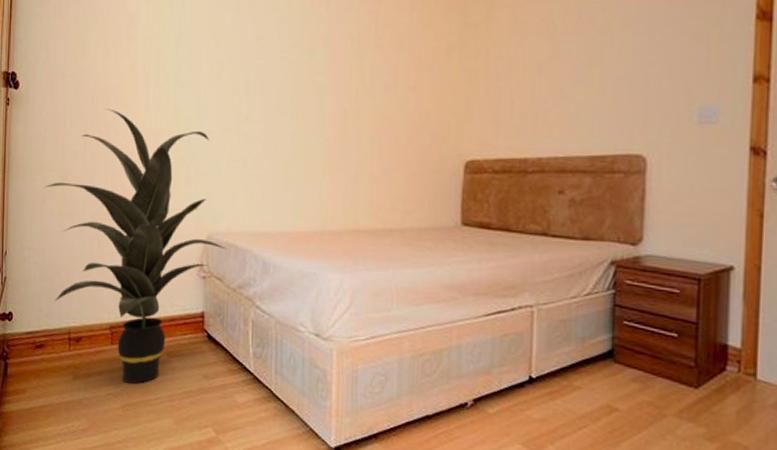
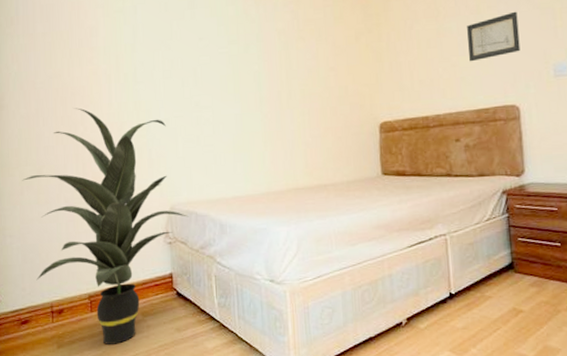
wall art: none [589,34,659,95] -> present [467,11,520,62]

